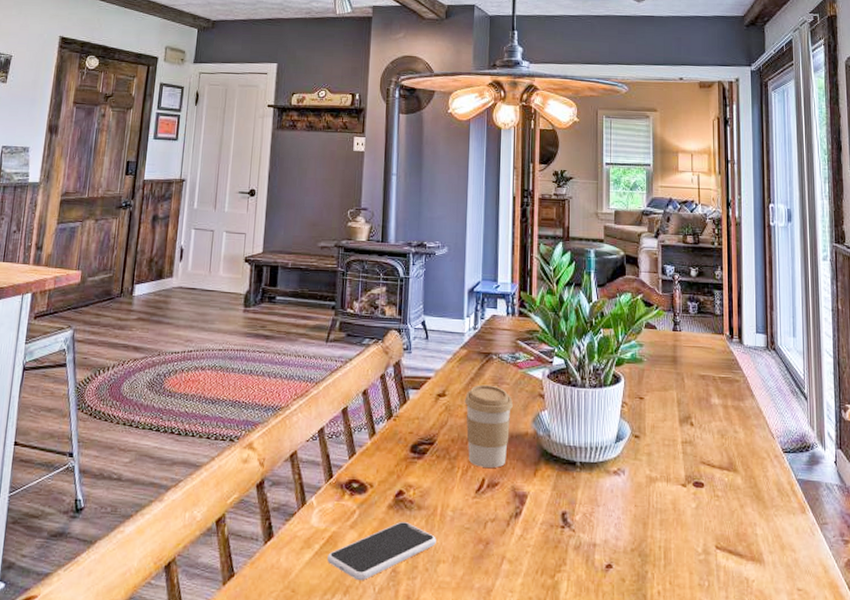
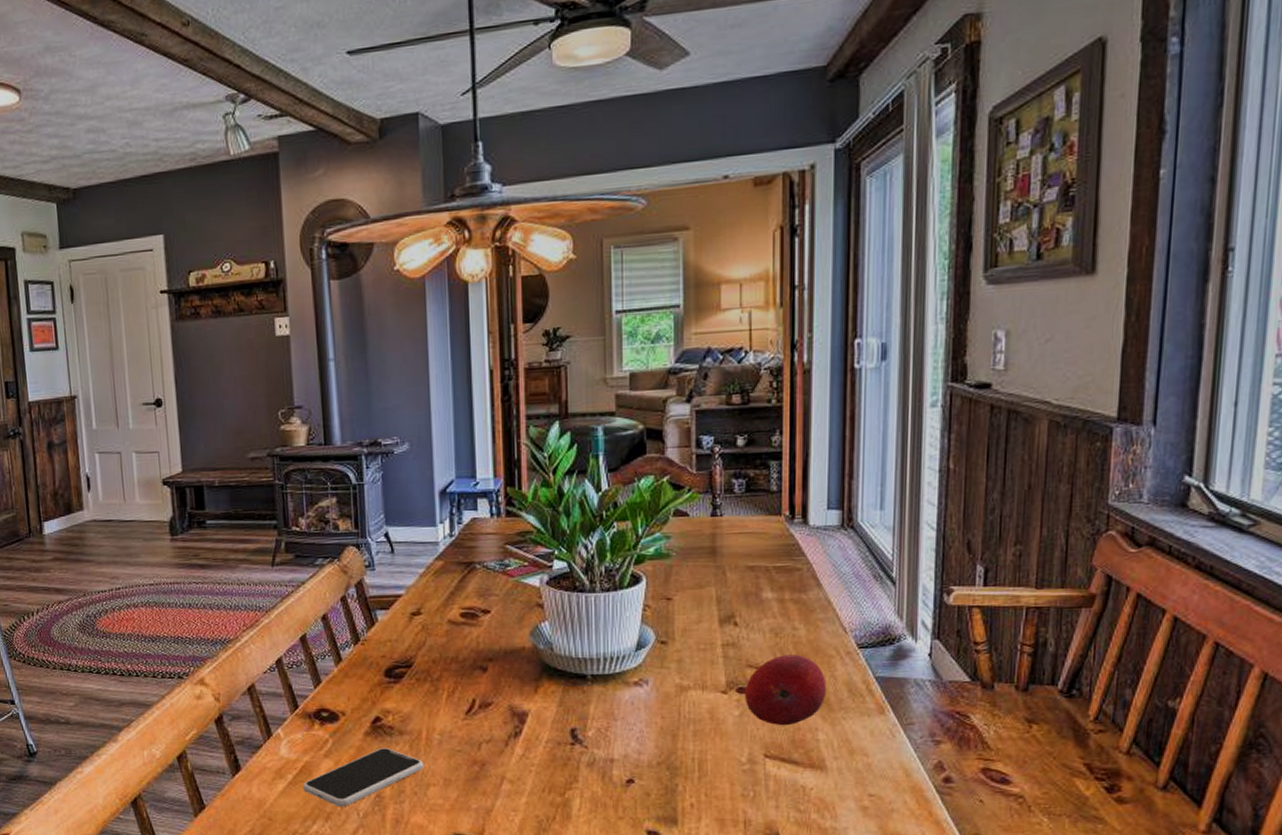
coffee cup: present [465,384,513,468] -> none [445,598,505,687]
fruit: none [699,454,762,520] -> present [744,654,827,726]

